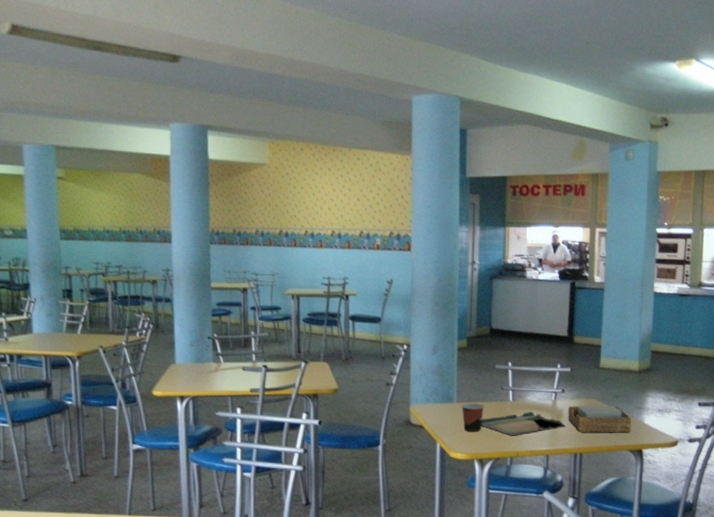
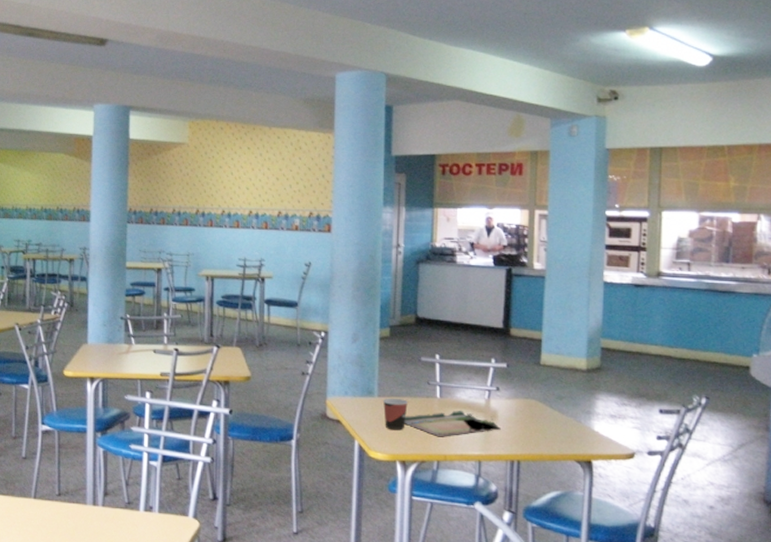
napkin holder: present [568,404,631,434] -> none [503,406,578,441]

